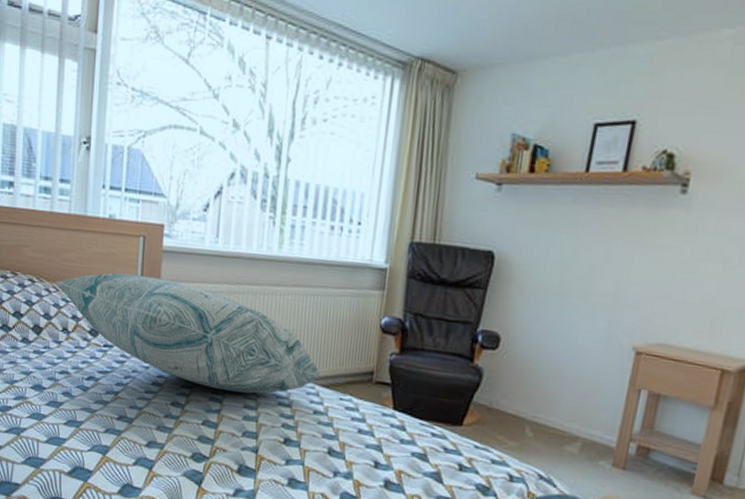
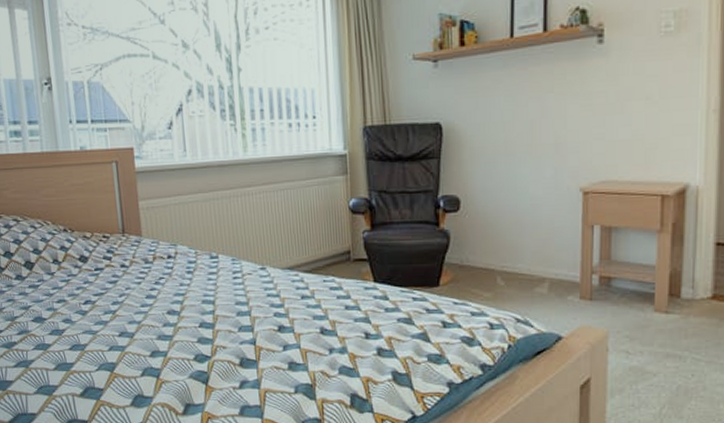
decorative pillow: present [55,273,322,394] -> none [39,197,303,292]

